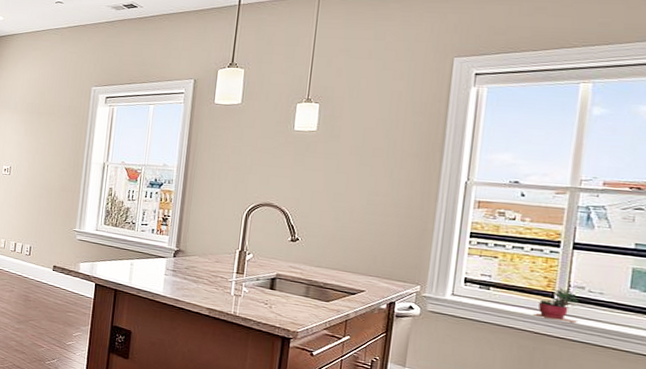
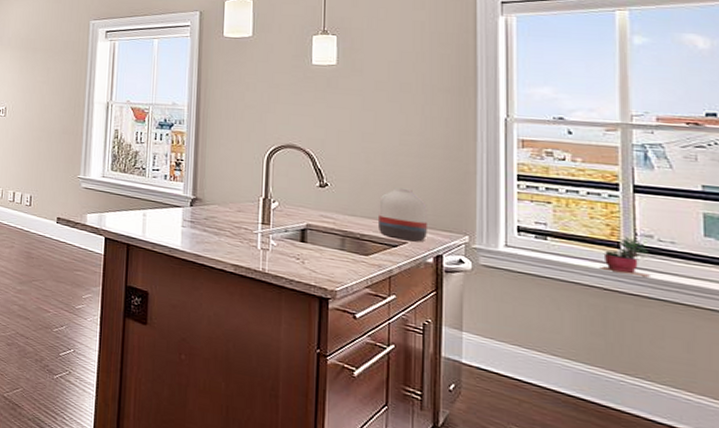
vase: none [340,242,387,291] -> present [377,187,429,242]

